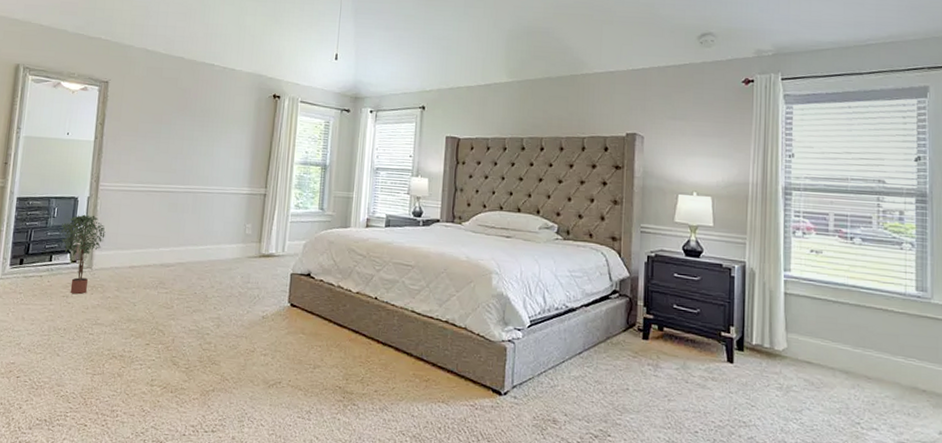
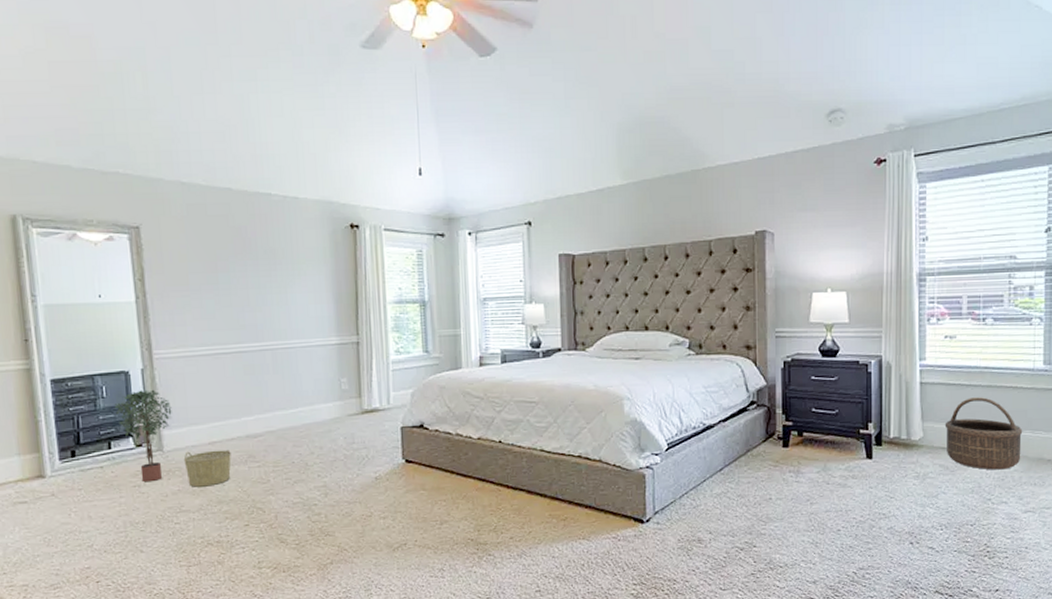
basket: none [106,272,146,305] -> present [183,449,232,487]
basket: none [810,314,895,394] -> present [944,397,1023,470]

